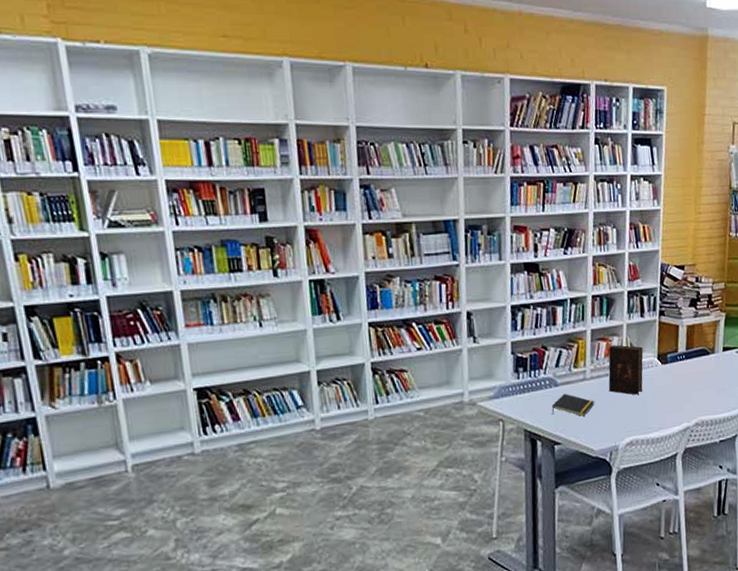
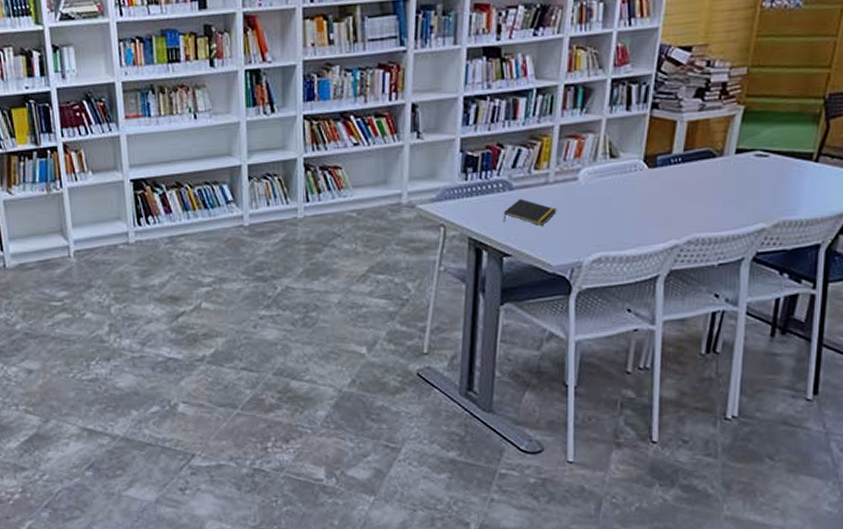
bible: present [608,345,643,395] -> none [575,143,625,204]

